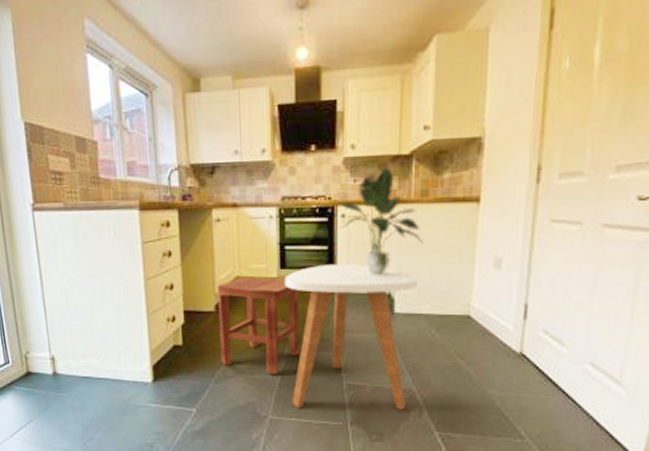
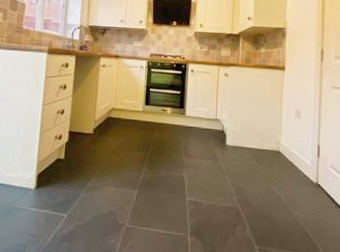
stool: present [217,276,300,374] -> none [93,109,158,188]
side table: present [285,264,417,410] -> none [145,105,243,226]
potted plant: present [339,167,423,276] -> none [189,41,247,117]

